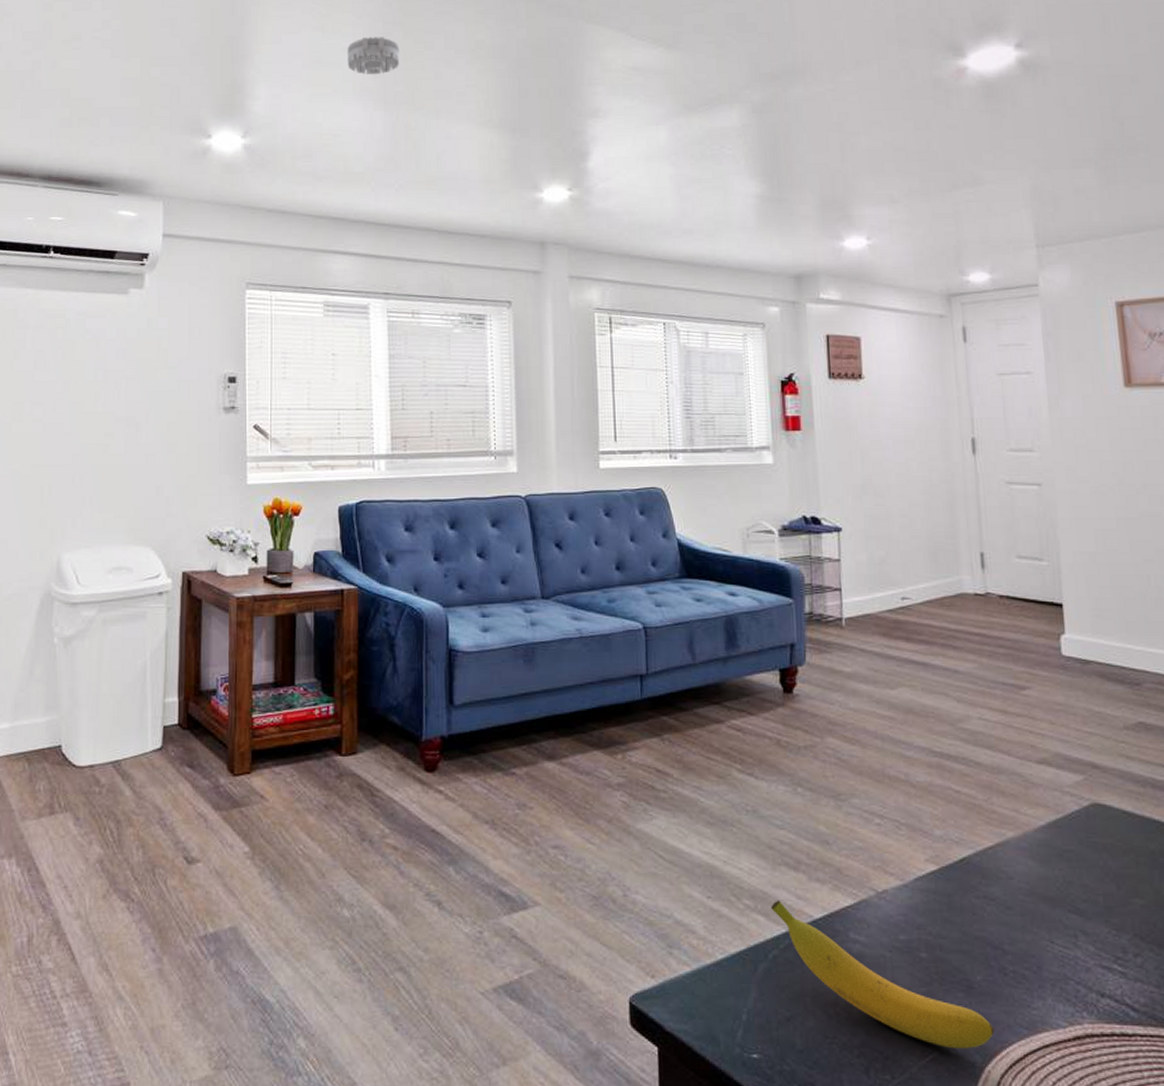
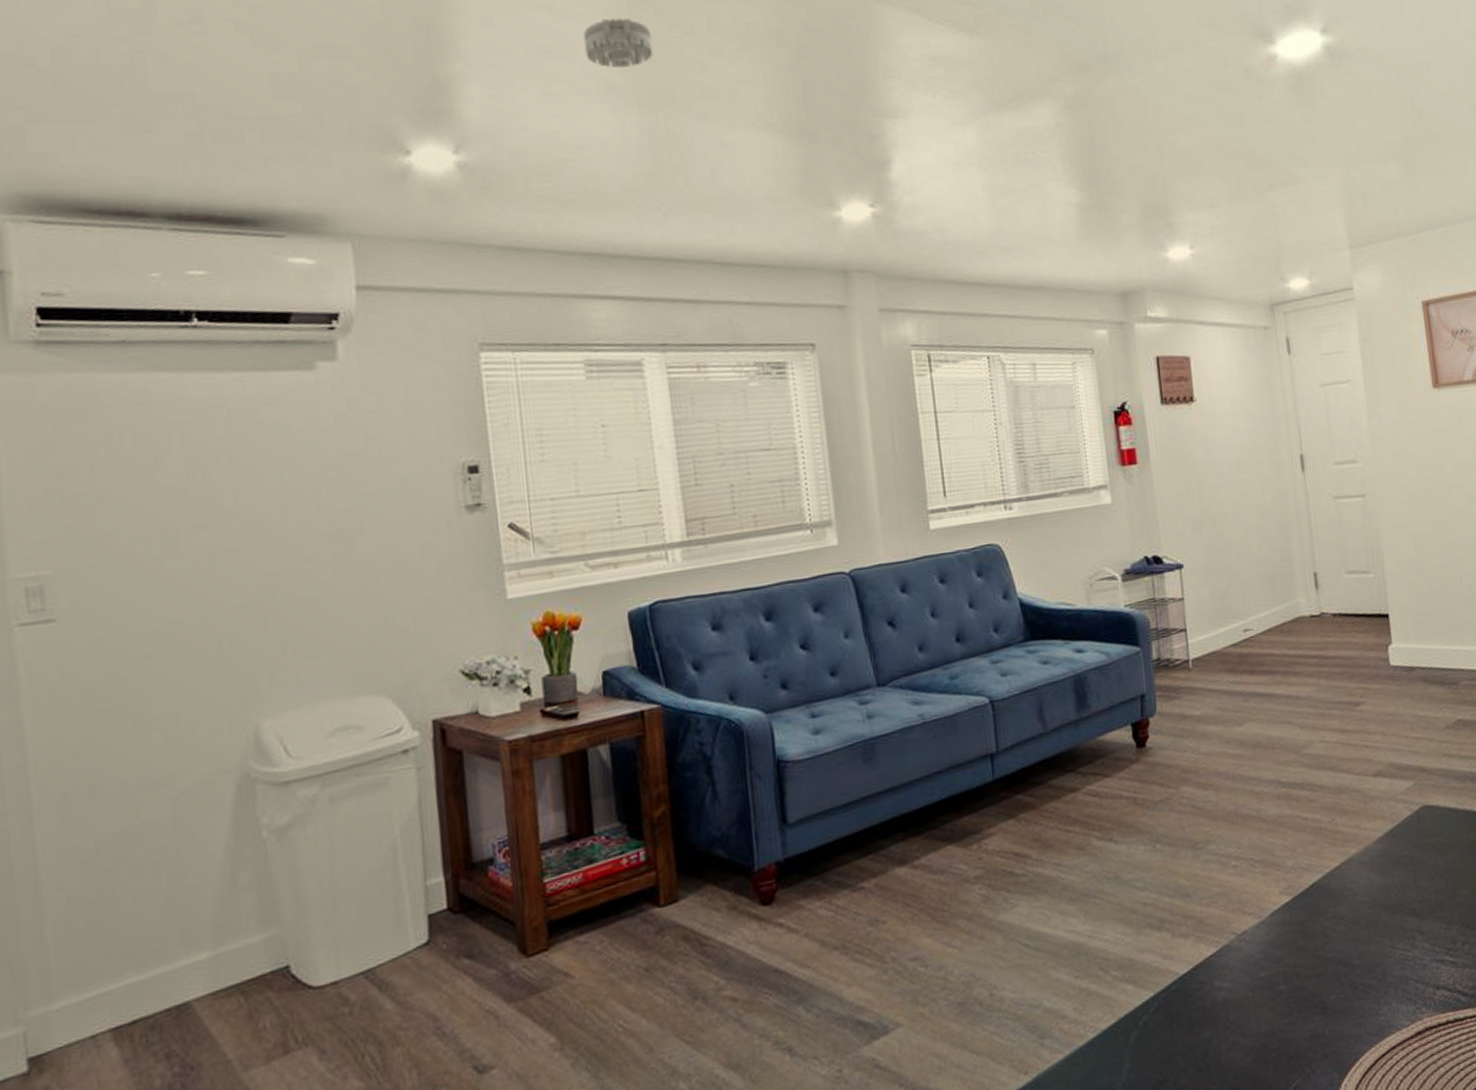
banana: present [770,900,995,1050] -> none [1138,963,1349,1073]

